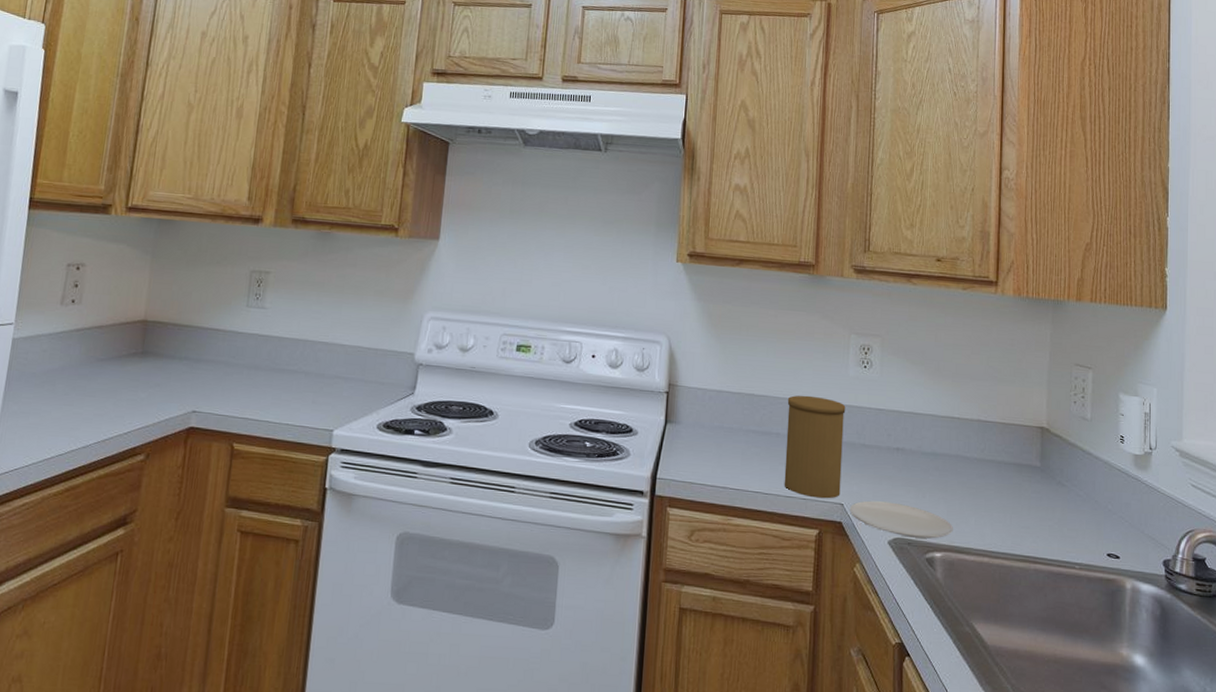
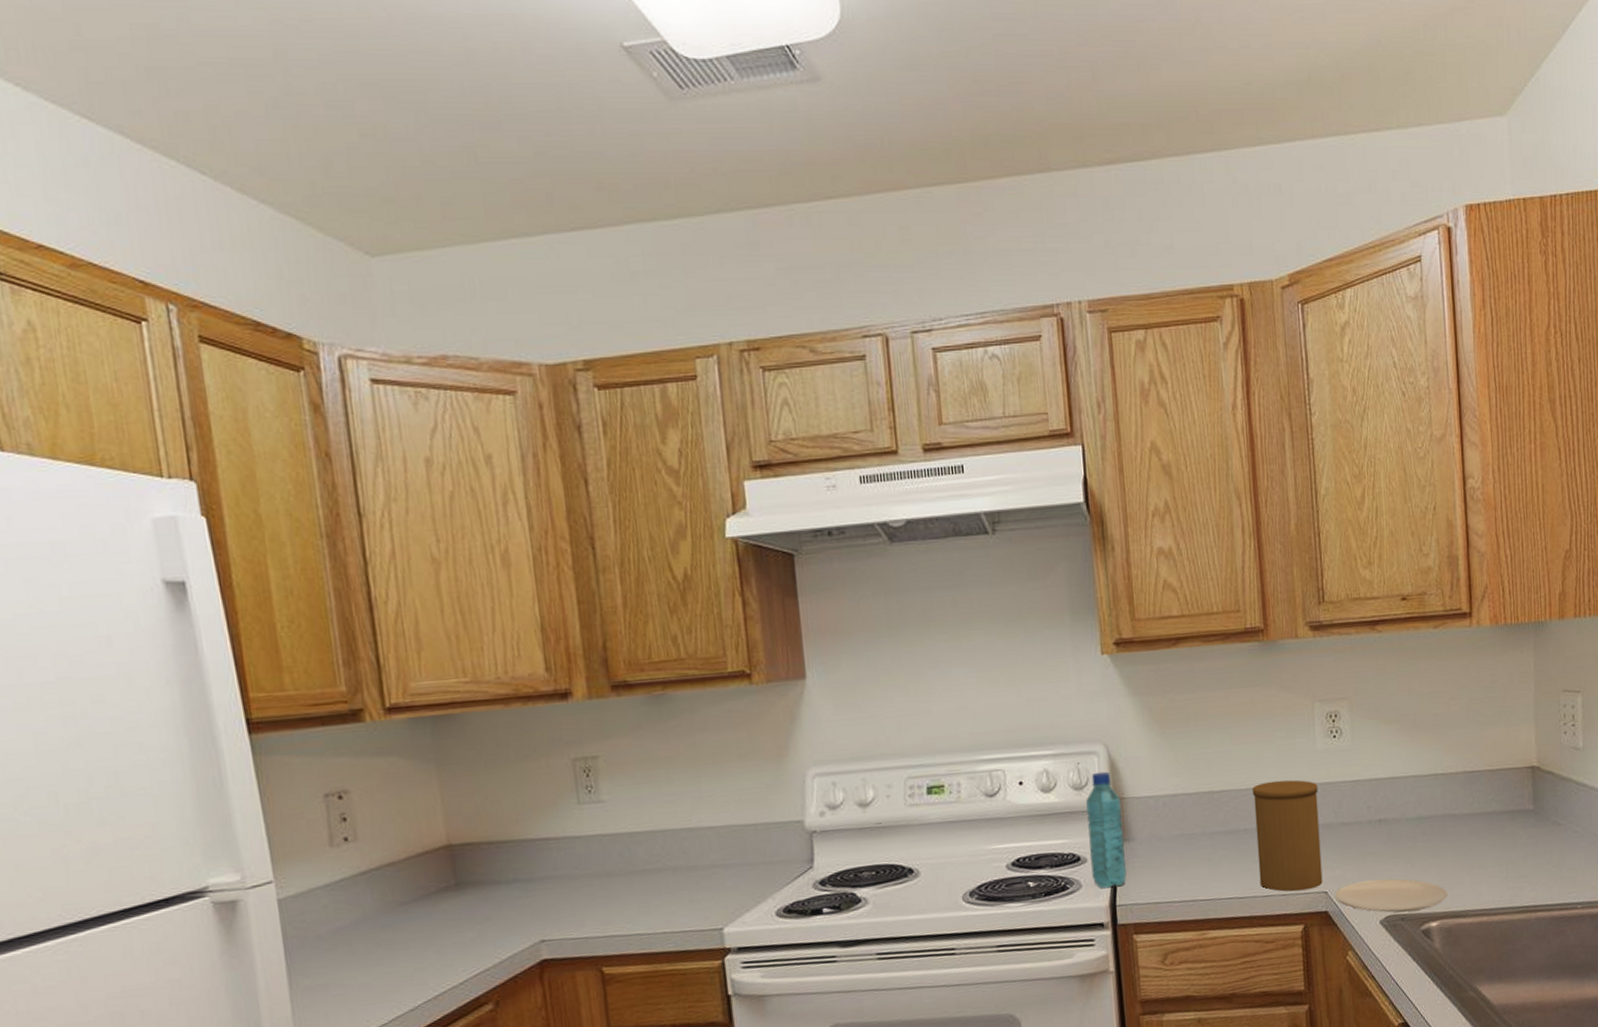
water bottle: none [640,359,674,462] -> present [1085,771,1127,889]

